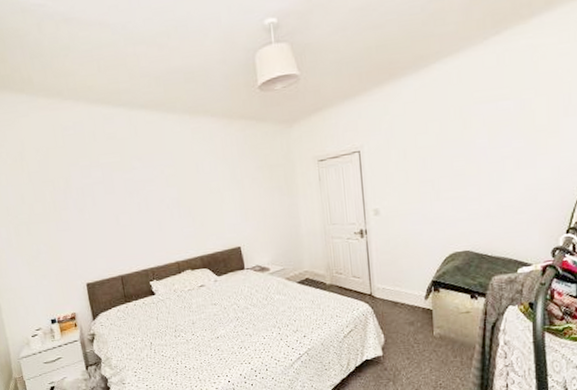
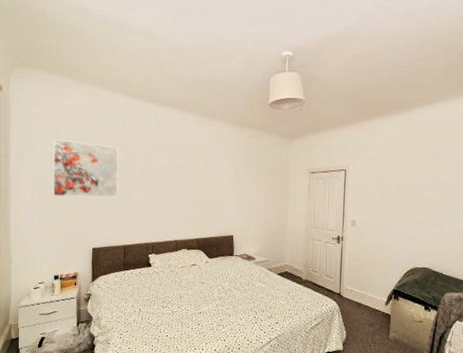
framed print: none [19,165,103,232] -> present [53,139,119,197]

